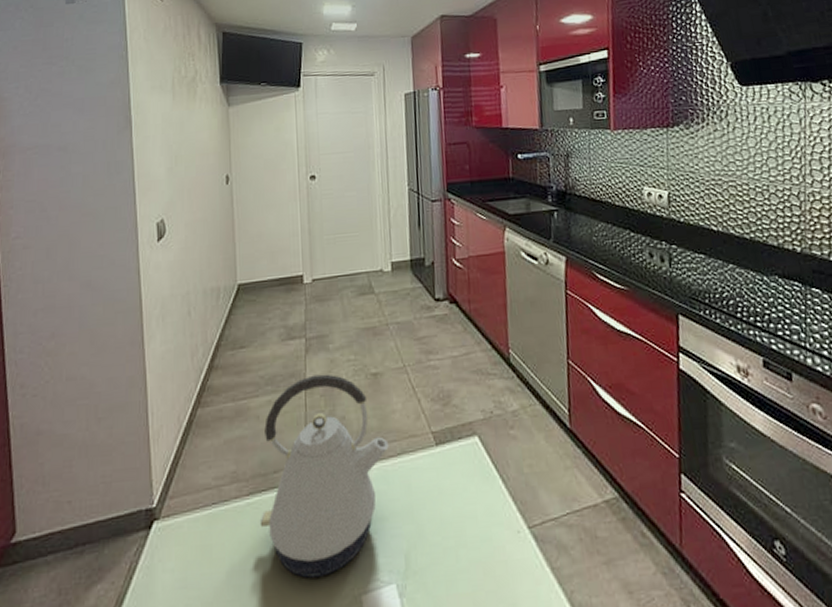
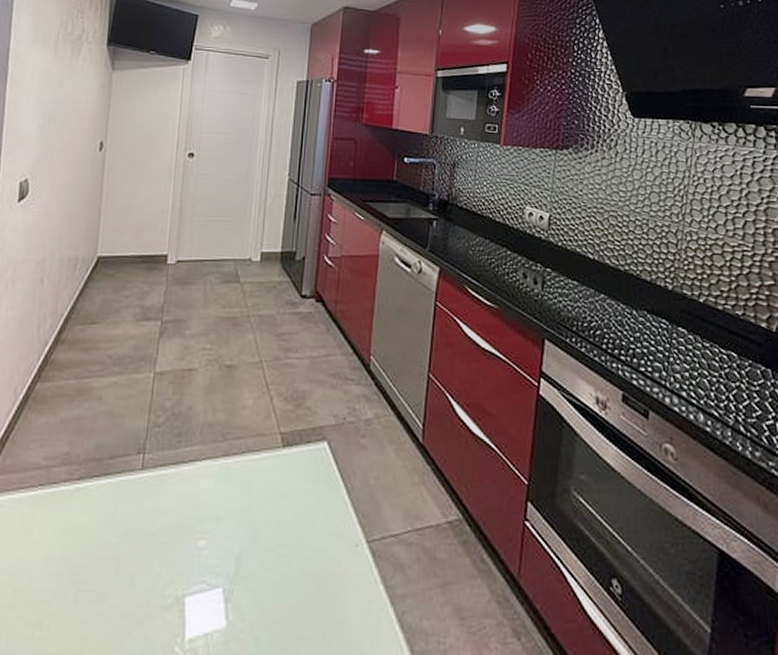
kettle: present [259,374,389,578] -> none [87,360,234,573]

